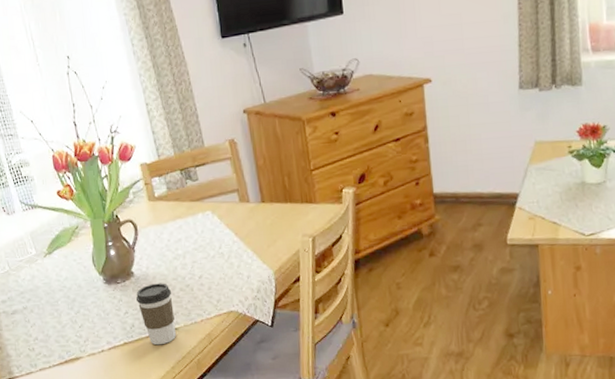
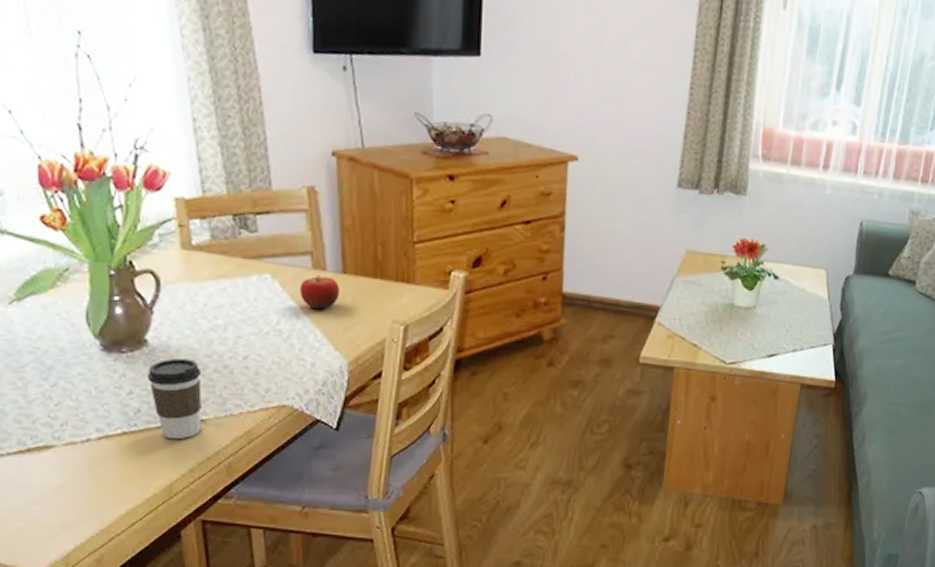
fruit: none [232,206,261,234] -> present [300,275,339,310]

